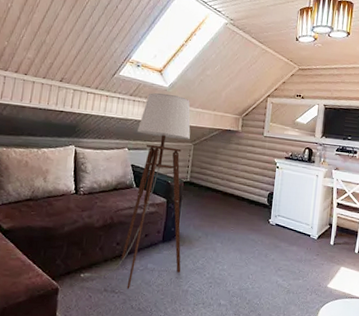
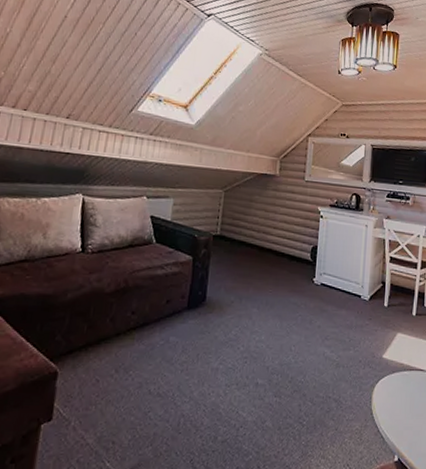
floor lamp: present [80,93,191,290] -> none [86,131,221,370]

